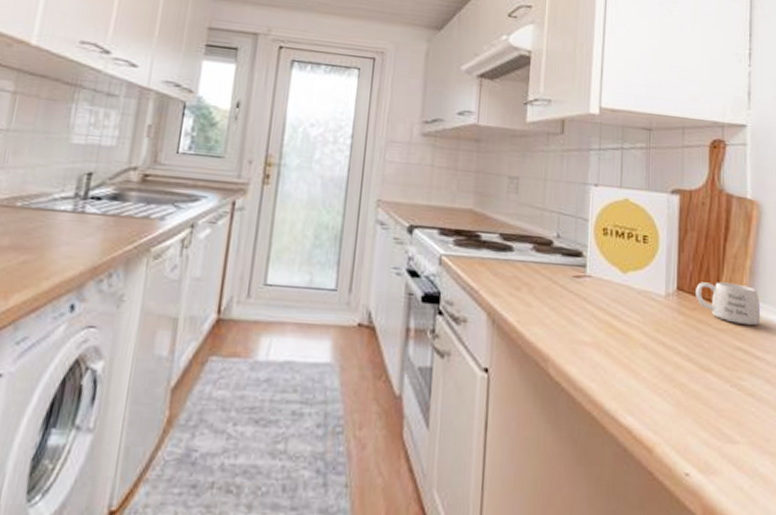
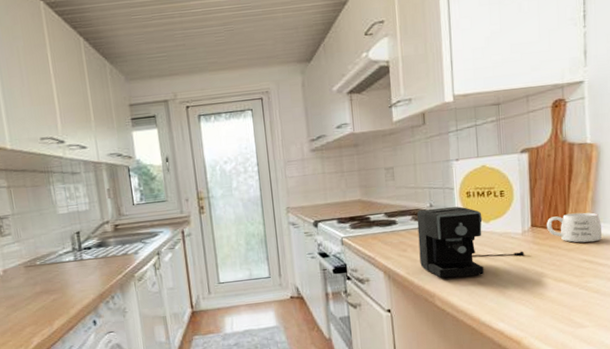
coffee maker: none [535,238,666,343] -> present [416,206,524,278]

